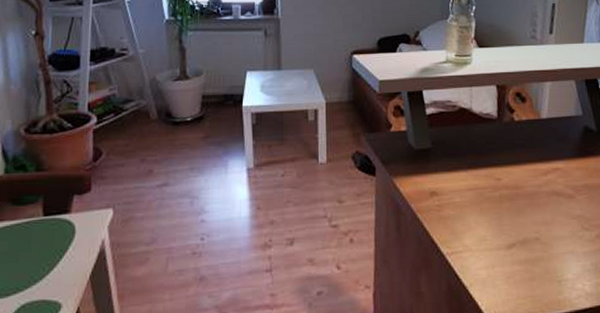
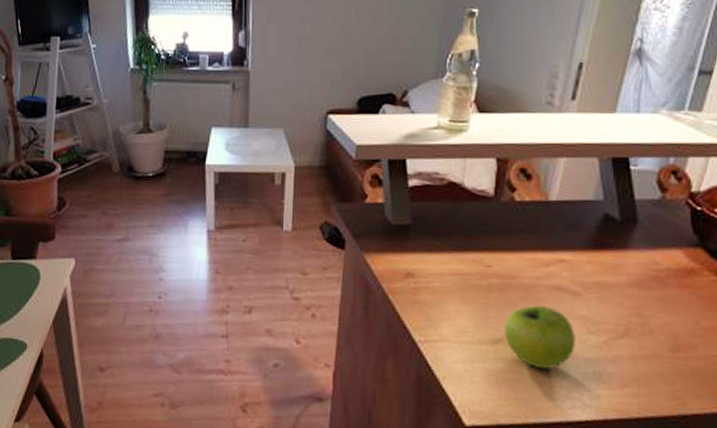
fruit: none [517,210,575,266] -> present [505,305,575,370]

